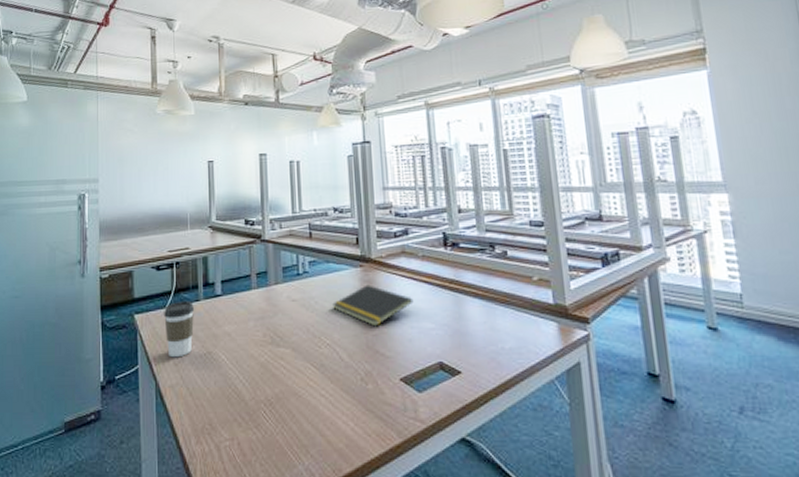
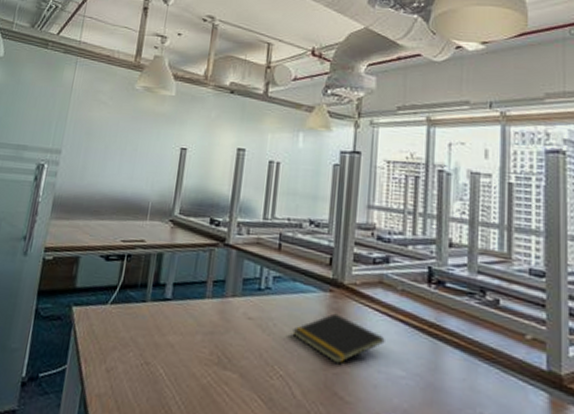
coffee cup: present [164,302,195,358] -> none [101,299,140,364]

